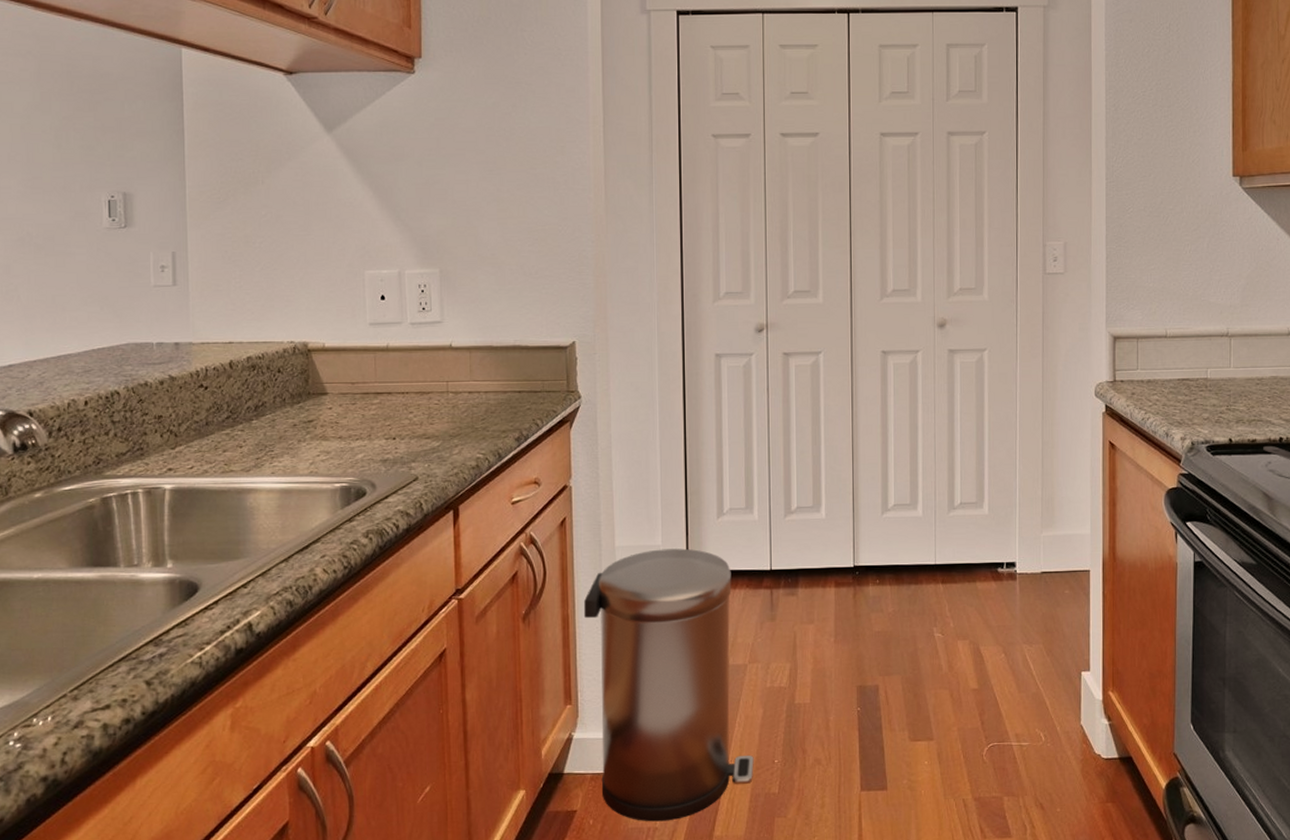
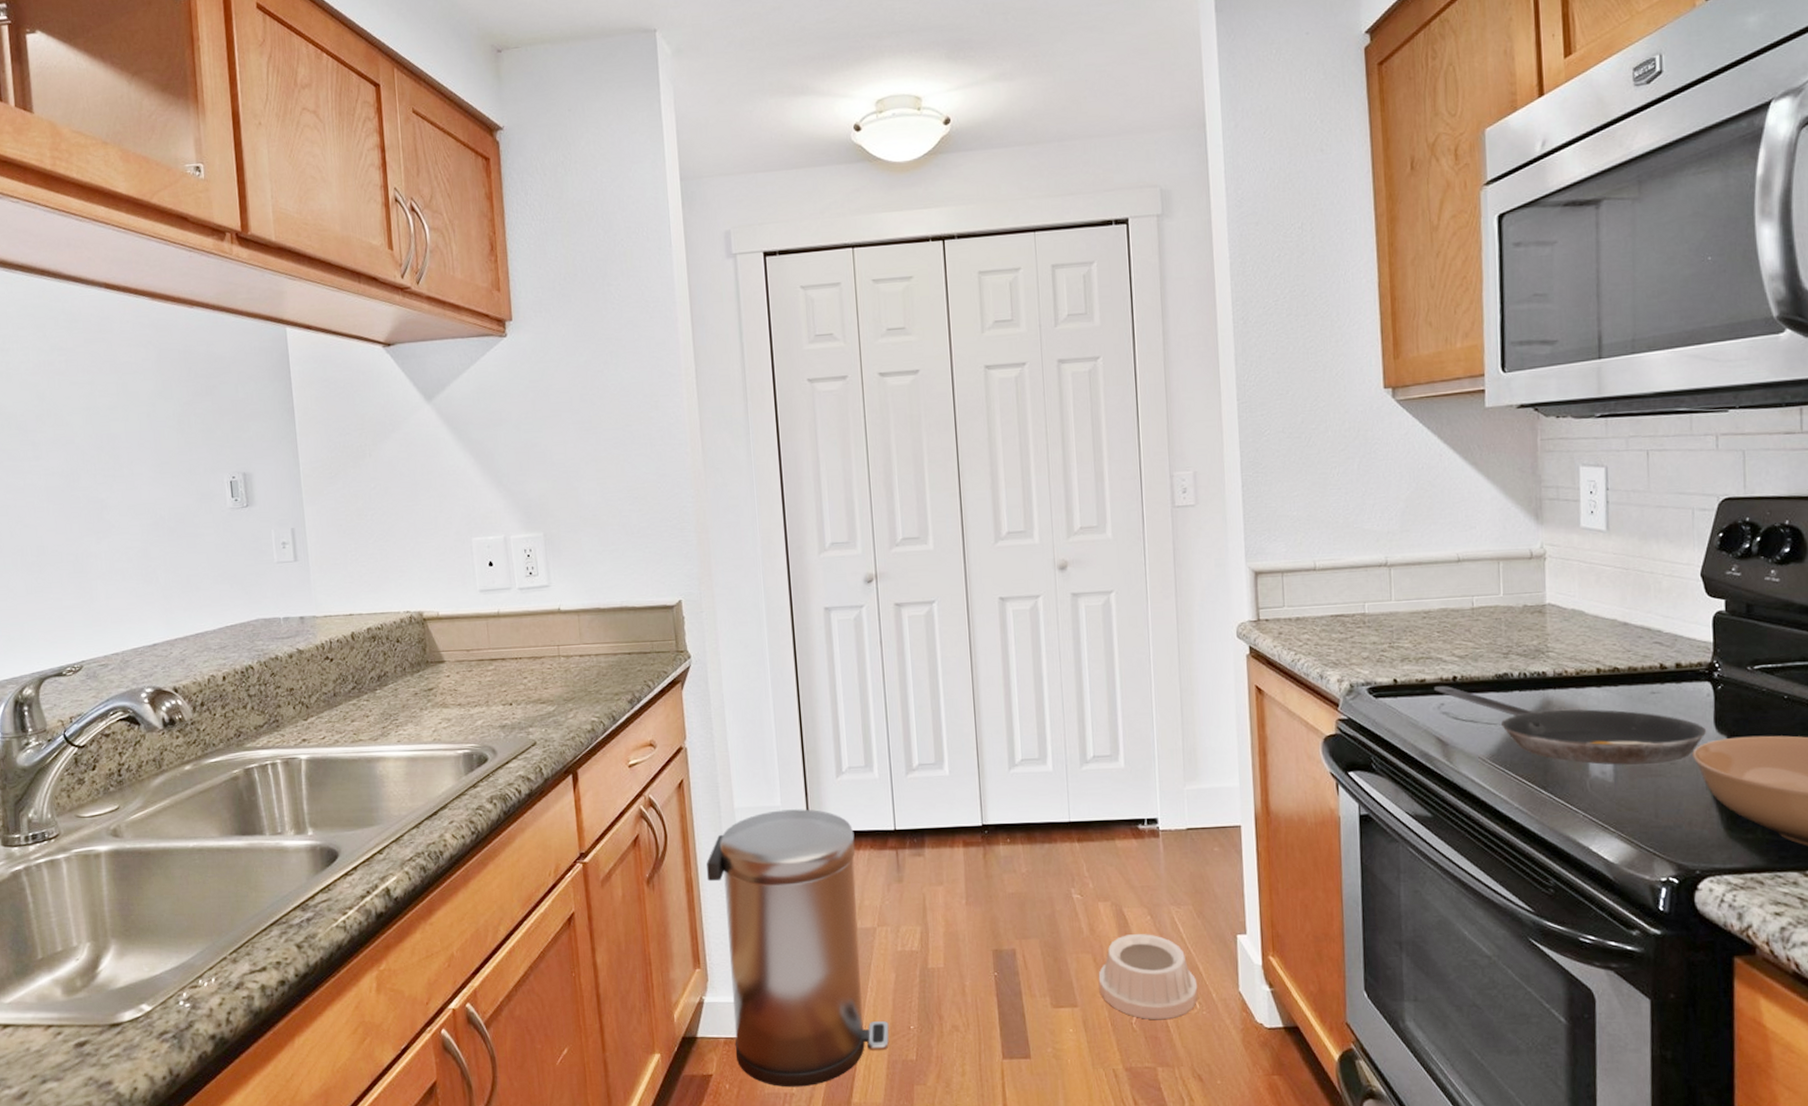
pet bowl: none [954,670,1044,752] -> present [1098,933,1198,1020]

